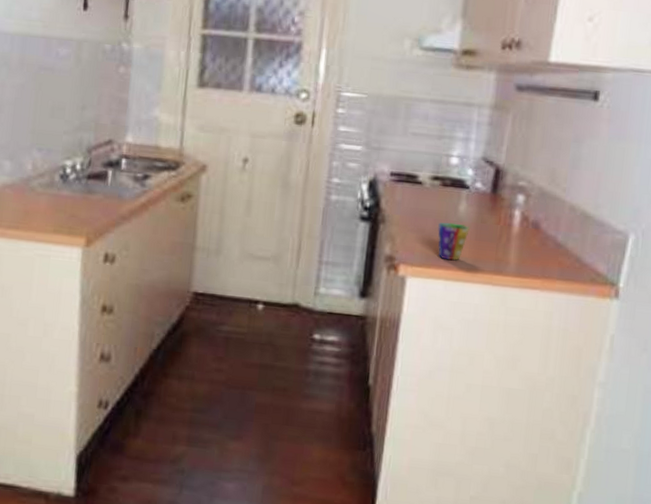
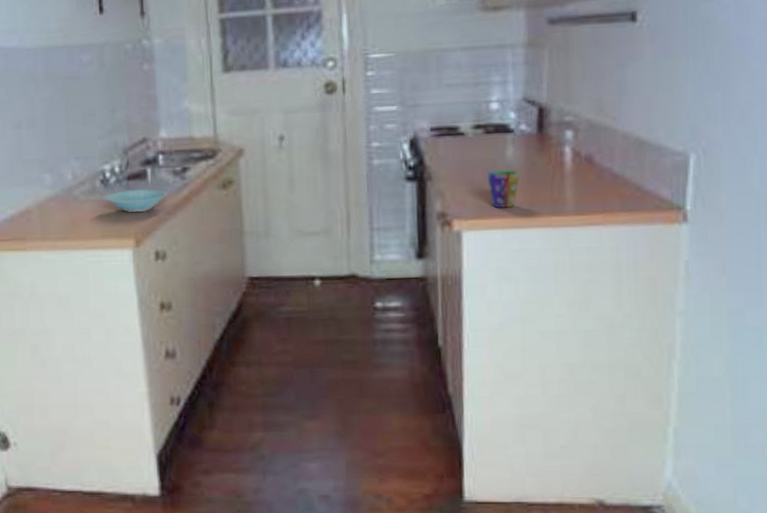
bowl: none [61,188,126,213] -> present [104,189,168,212]

